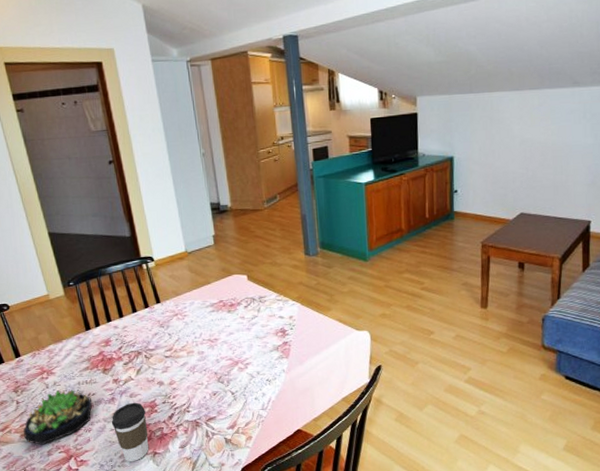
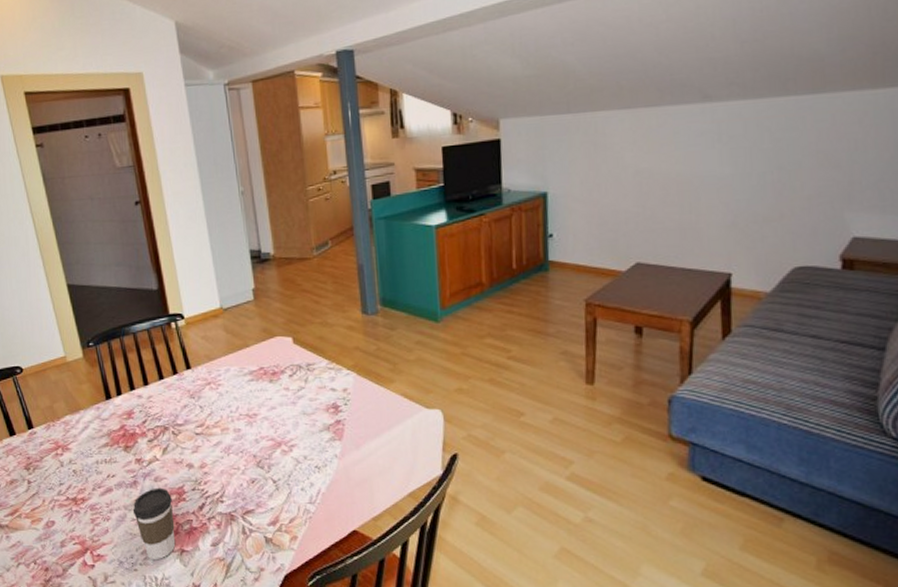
succulent plant: present [23,390,93,445] -> none [35,470,112,534]

